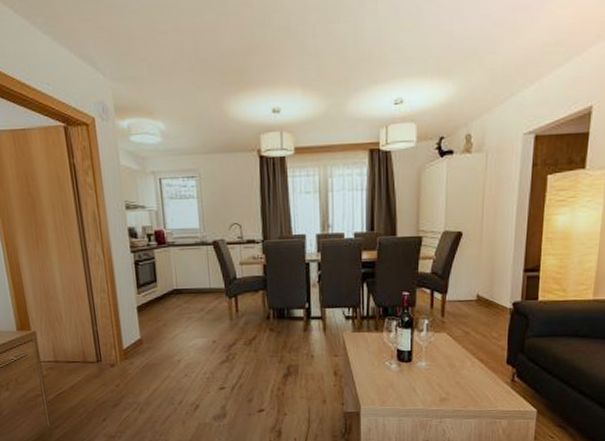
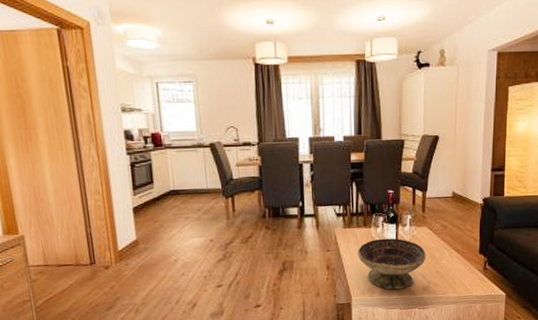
decorative bowl: none [367,344,445,400] -> present [357,238,426,290]

